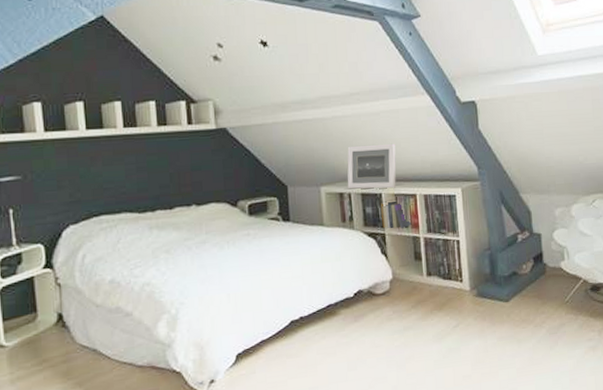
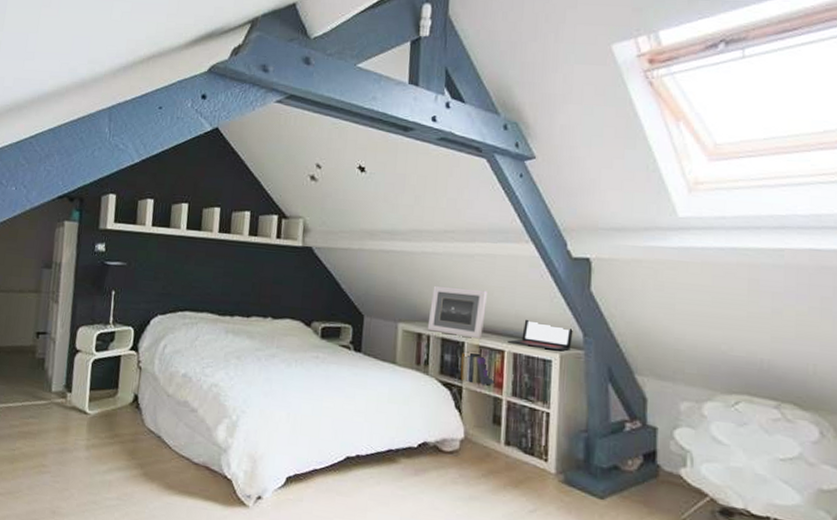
laptop: none [418,164,470,188] -> present [507,320,573,352]

